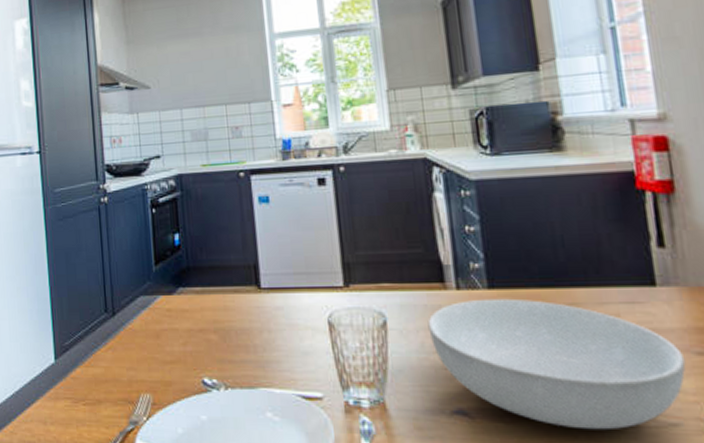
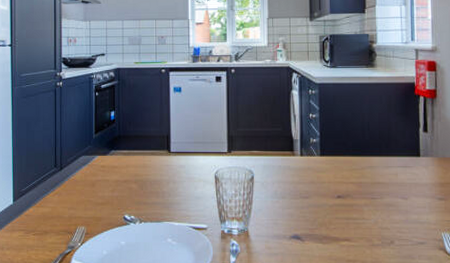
serving bowl: present [427,298,686,430] -> none [280,162,432,247]

